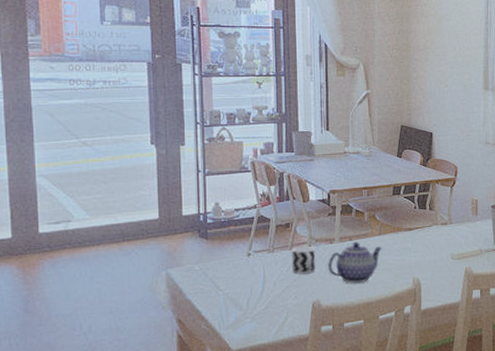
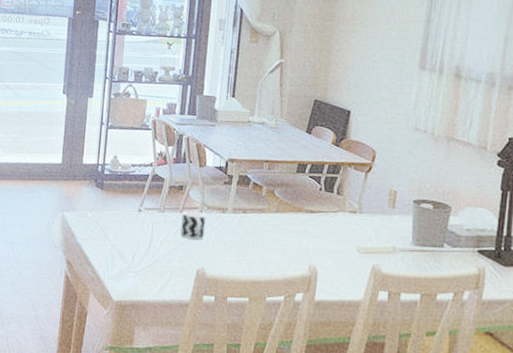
teapot: present [328,242,382,283] -> none [217,215,278,259]

